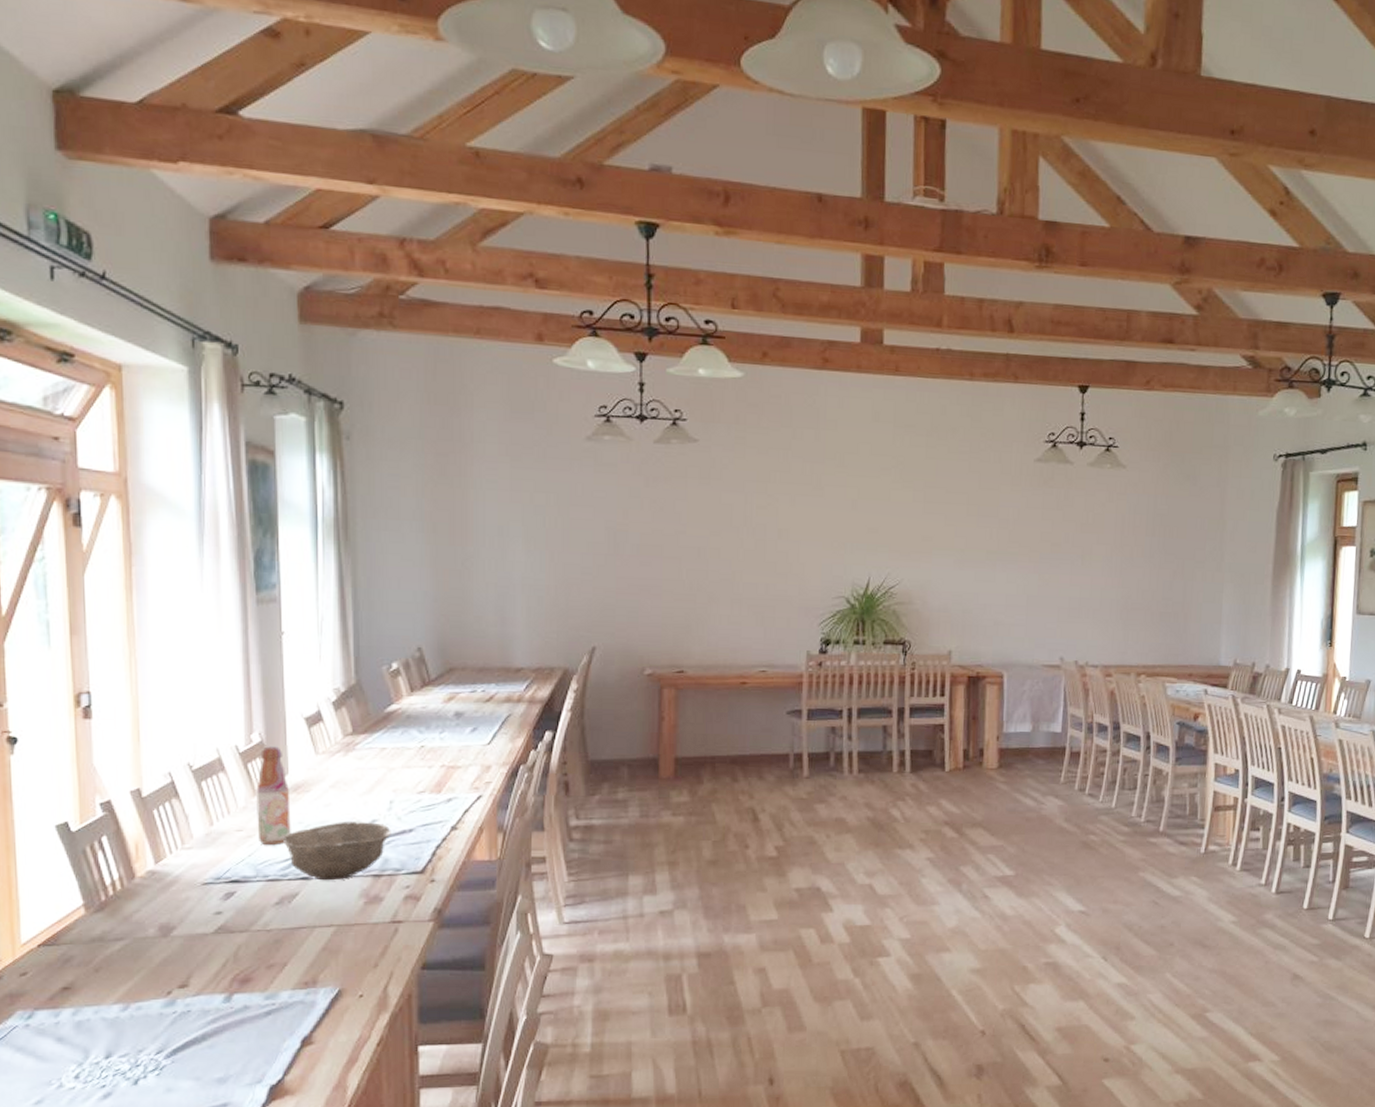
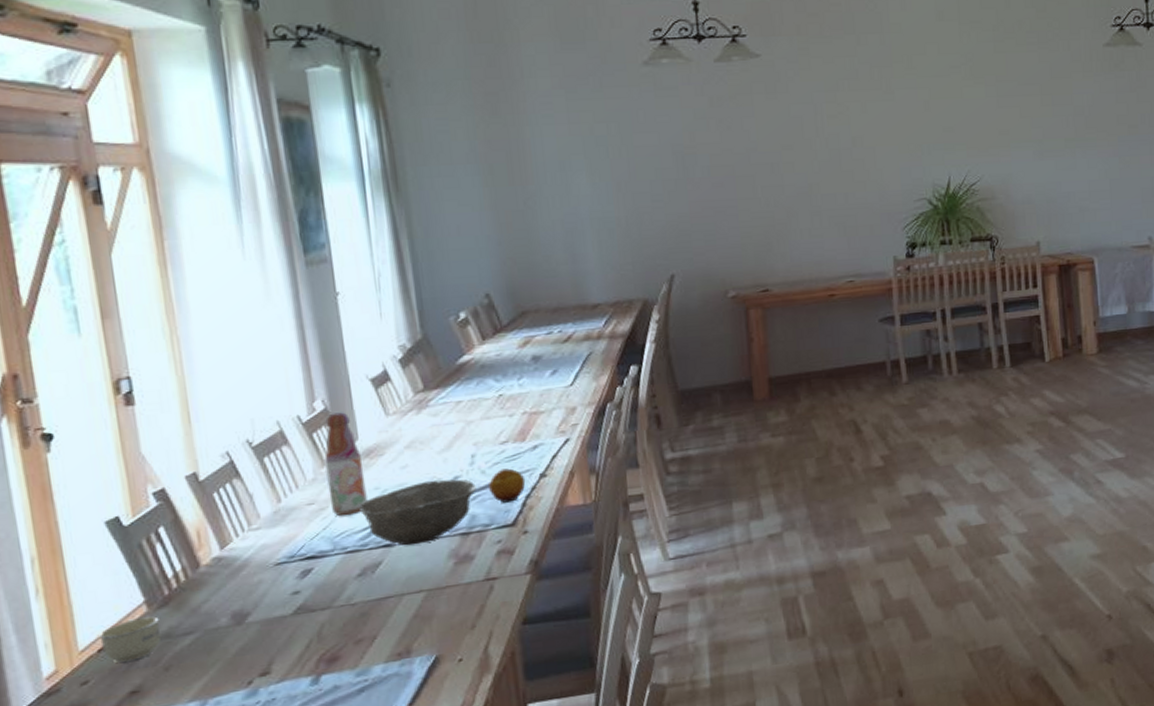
cup: none [40,919,95,959] -> present [99,616,162,662]
fruit: none [403,817,438,850] -> present [489,468,526,503]

